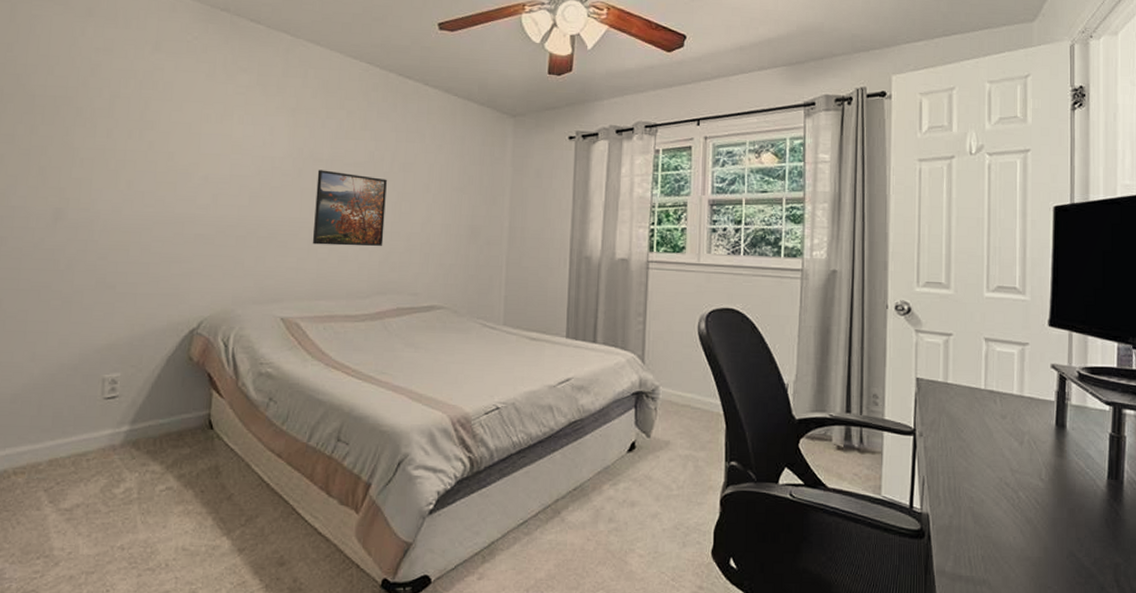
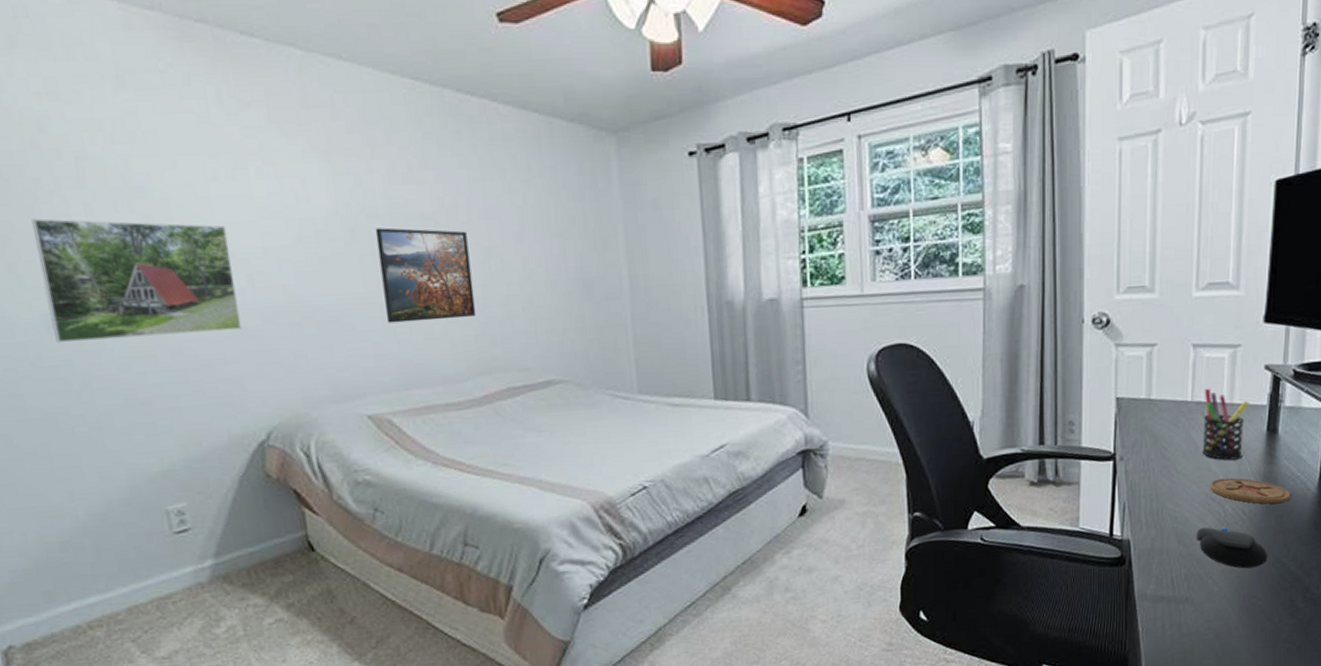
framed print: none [58,137,206,236] -> present [31,218,242,344]
computer mouse: none [991,510,1062,558] -> present [1196,527,1268,569]
pen holder: none [996,379,1038,450] -> present [1202,388,1250,461]
coaster: none [1003,465,1081,496] -> present [1209,477,1291,504]

